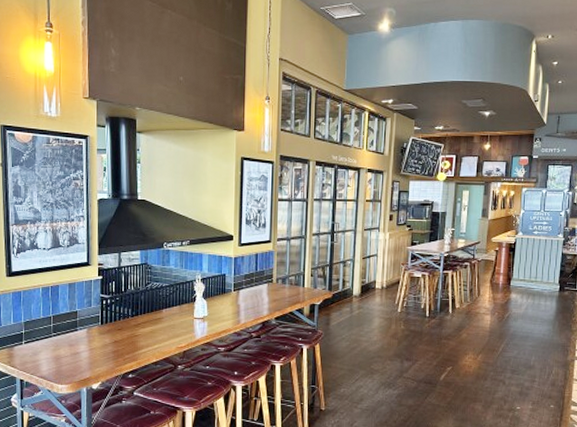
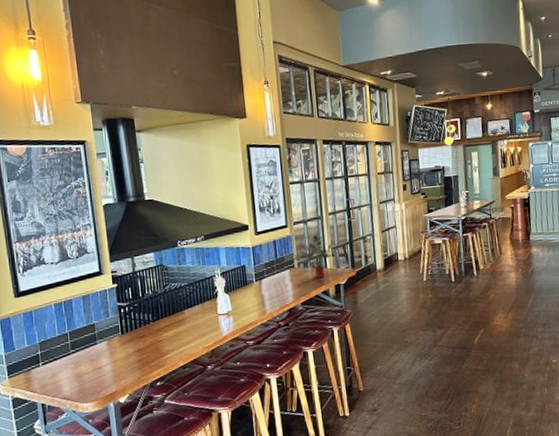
potted plant: none [269,254,313,295] -> present [290,235,334,278]

